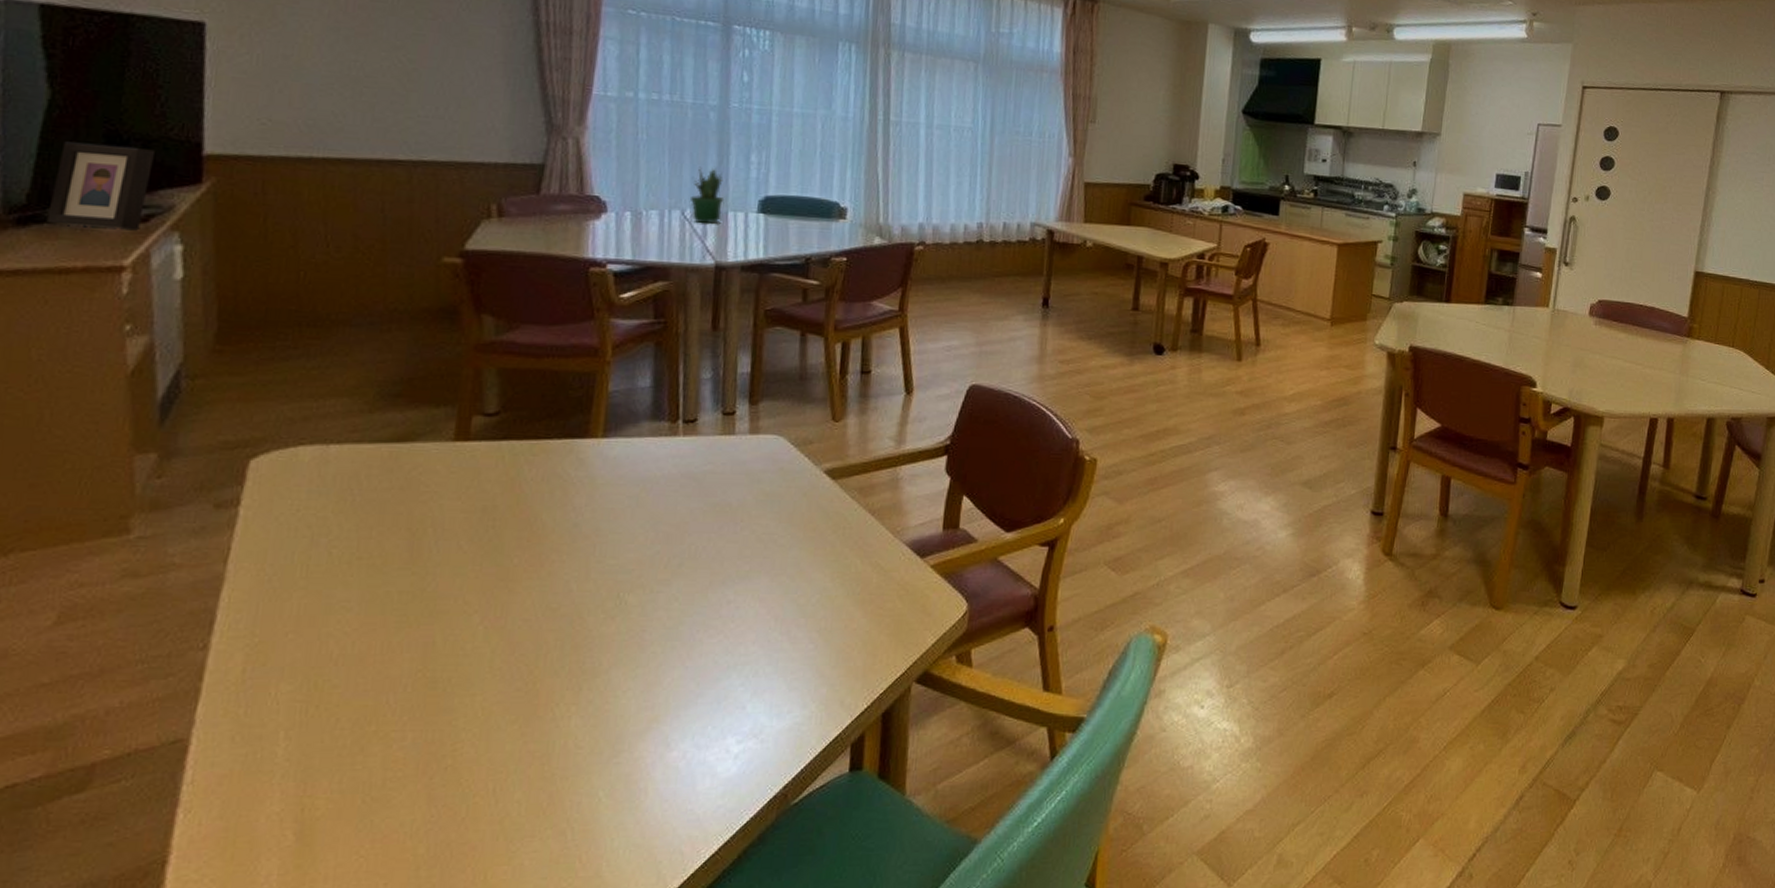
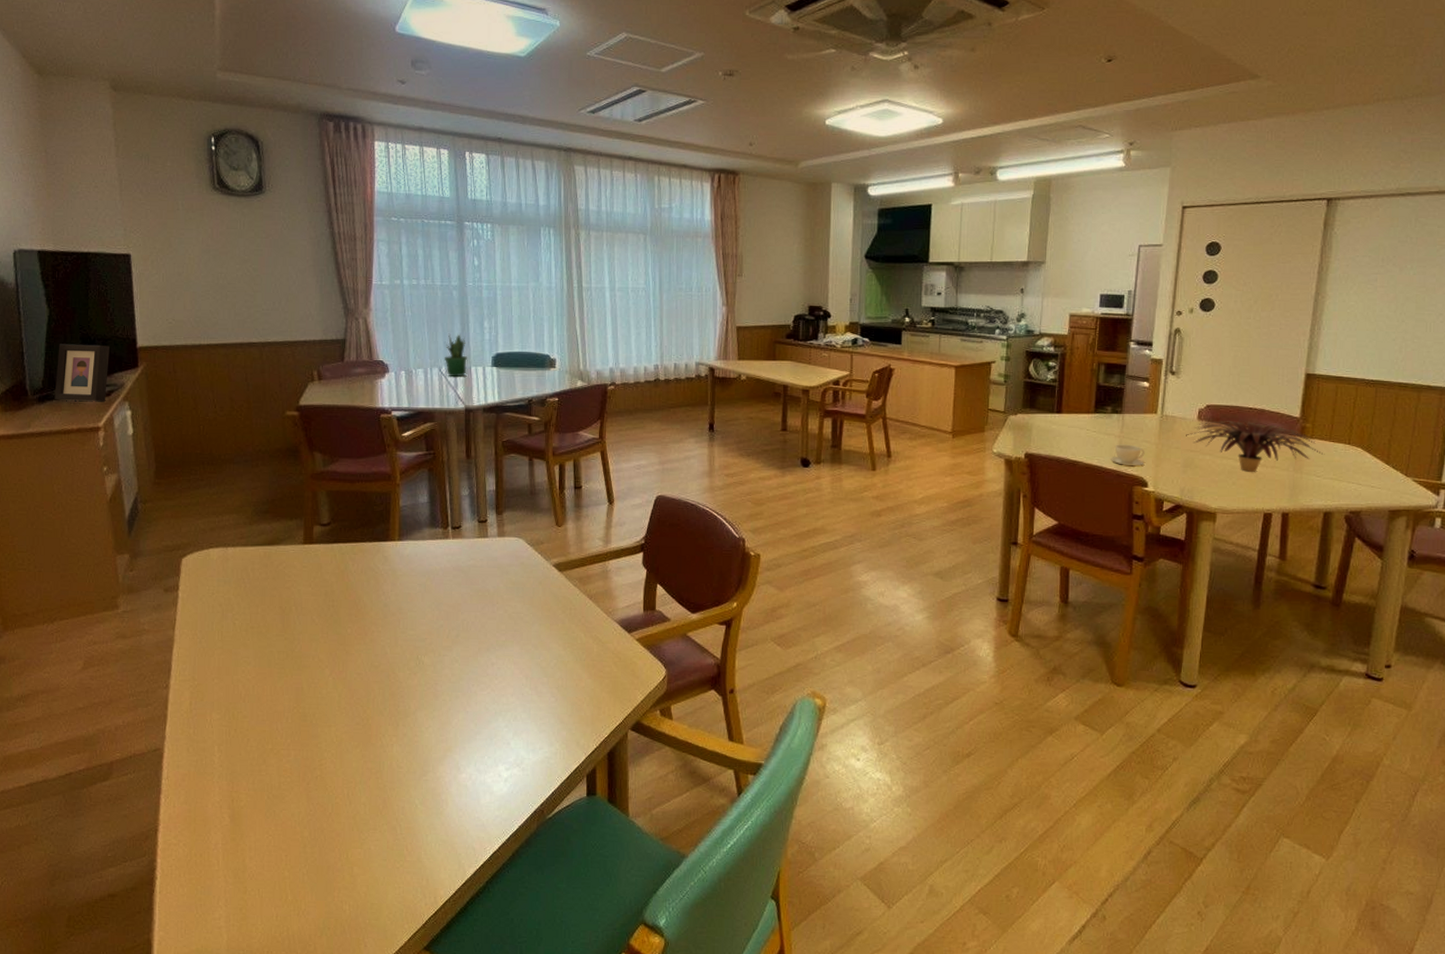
teacup: none [1499,339,1535,365] -> present [1111,444,1145,467]
plant: none [1577,317,1710,374] -> present [1186,420,1325,472]

